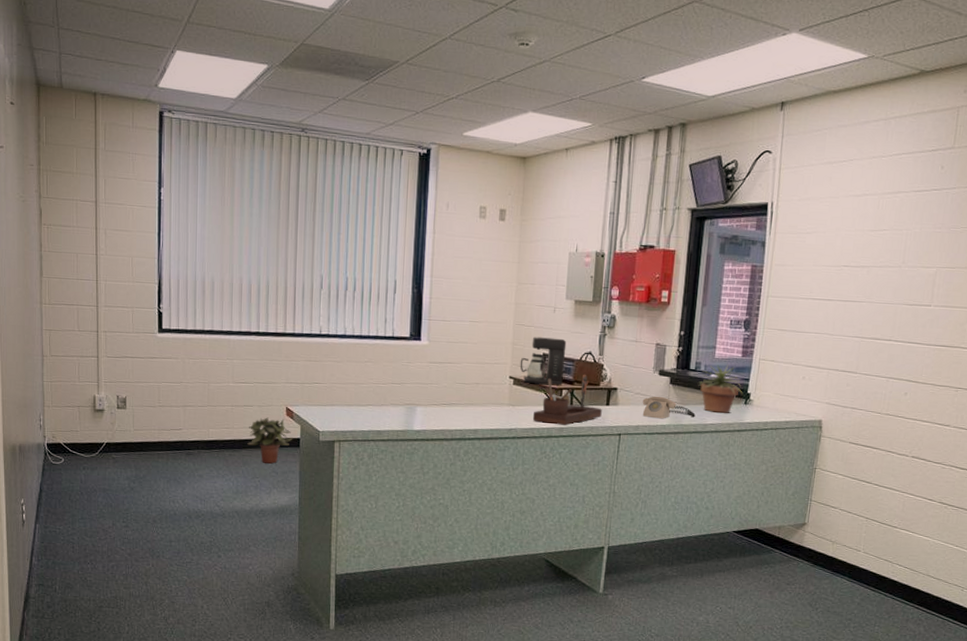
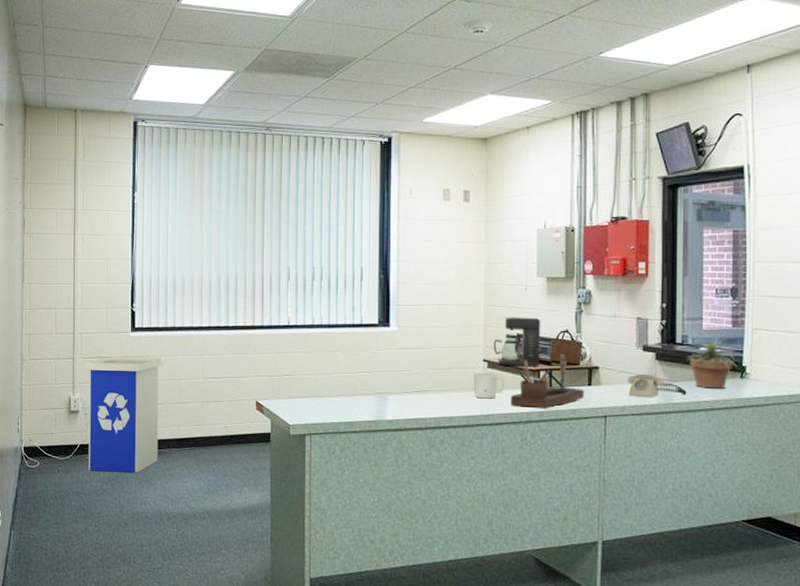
recycling bin: none [110,356,191,472] -> present [84,356,162,473]
potted plant: present [247,417,293,464] -> none [218,412,263,461]
mug: none [498,388,529,414] -> present [473,372,505,399]

